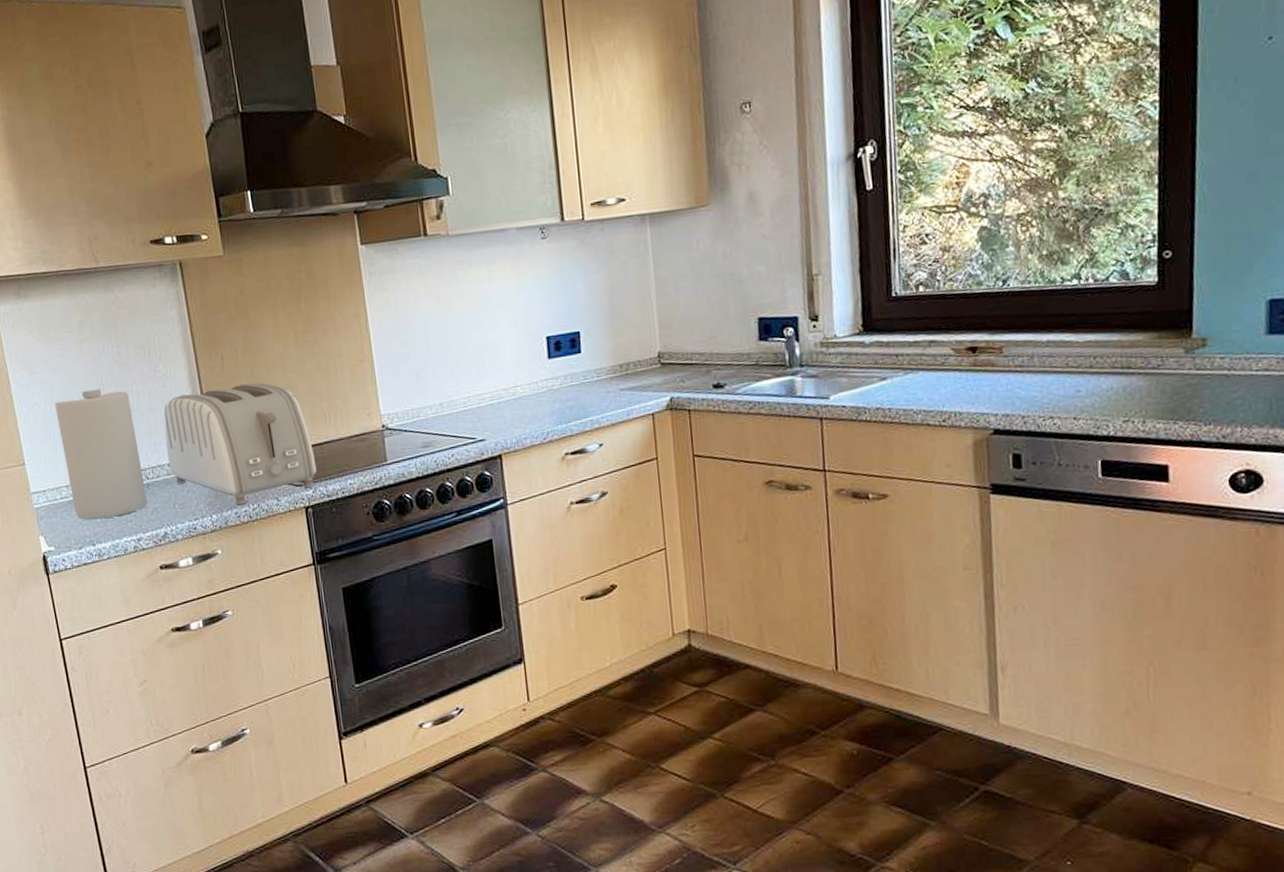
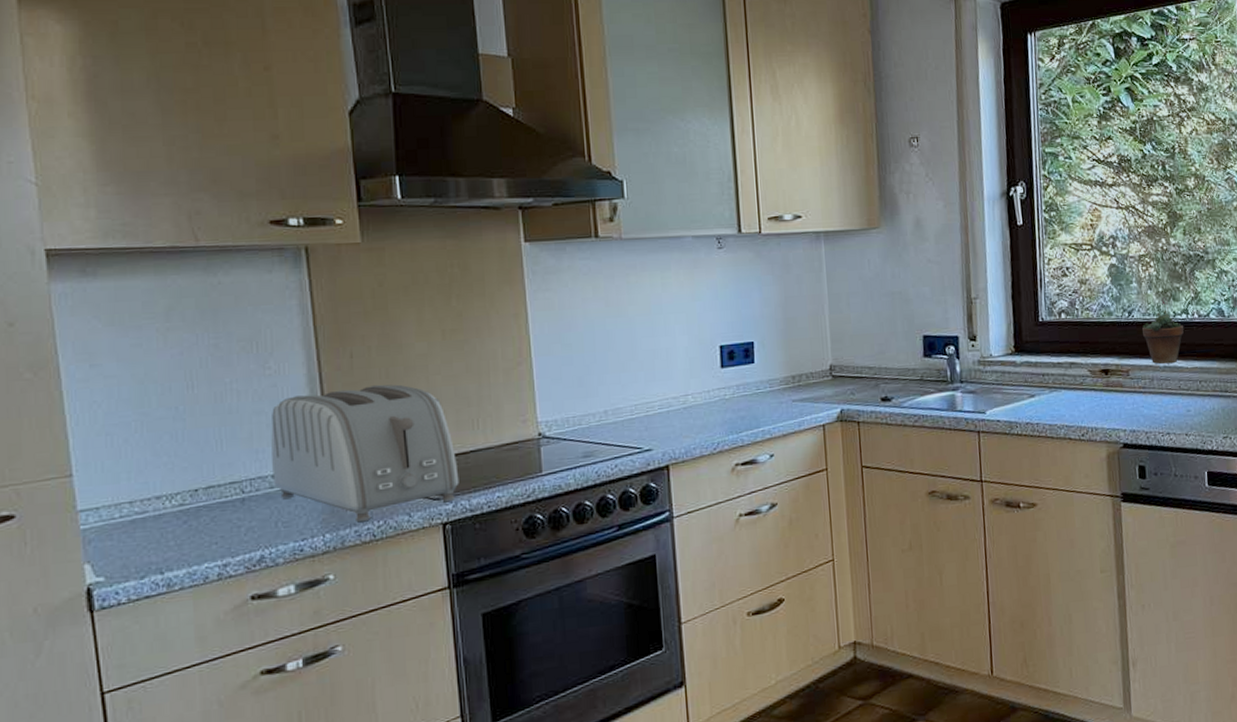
paper towel holder: present [55,389,147,520] -> none [123,386,240,543]
succulent plant: none [1020,261,1075,340] -> present [1142,297,1184,365]

